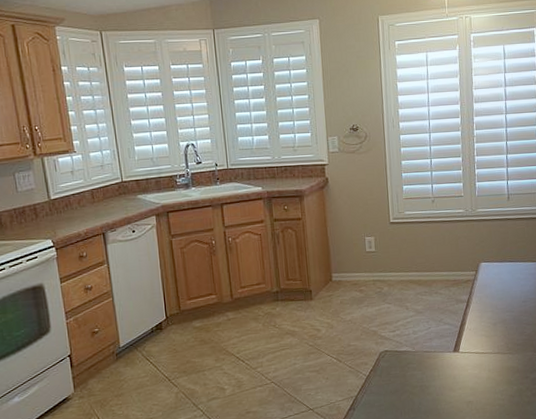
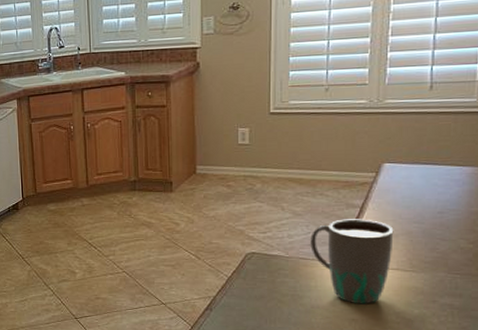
mug: none [431,312,494,388] -> present [310,219,394,304]

